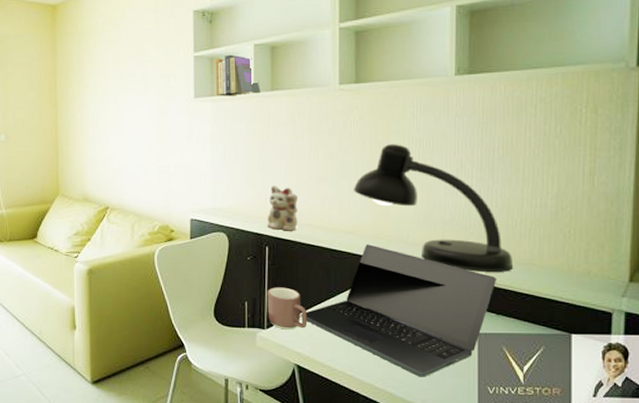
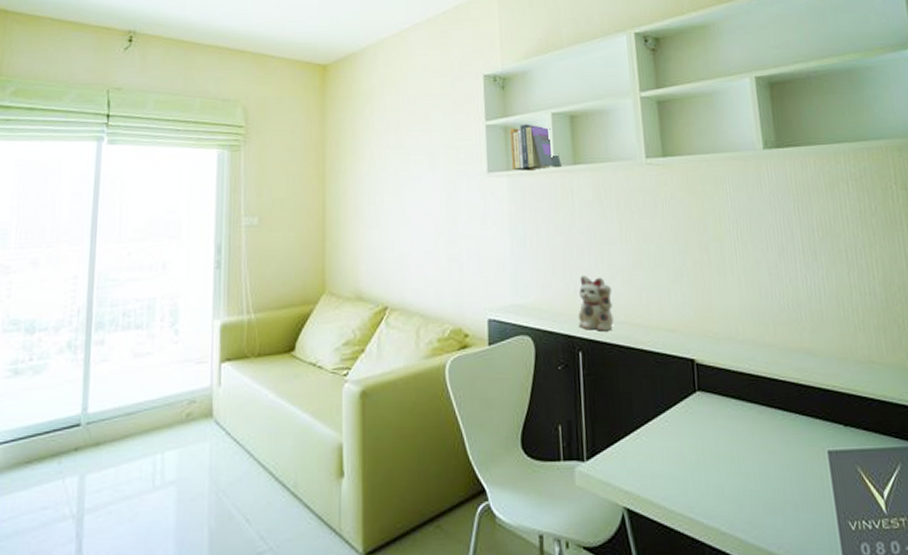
mug: present [267,287,308,330] -> none [584,403,635,461]
laptop: present [301,244,497,377] -> none [626,344,839,514]
desk lamp: present [353,144,514,272] -> none [671,225,854,374]

